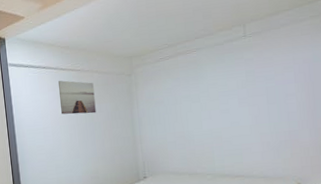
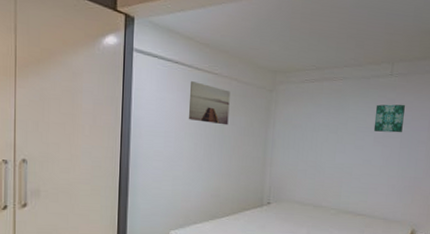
wall art: none [234,61,267,93] -> present [373,104,405,133]

